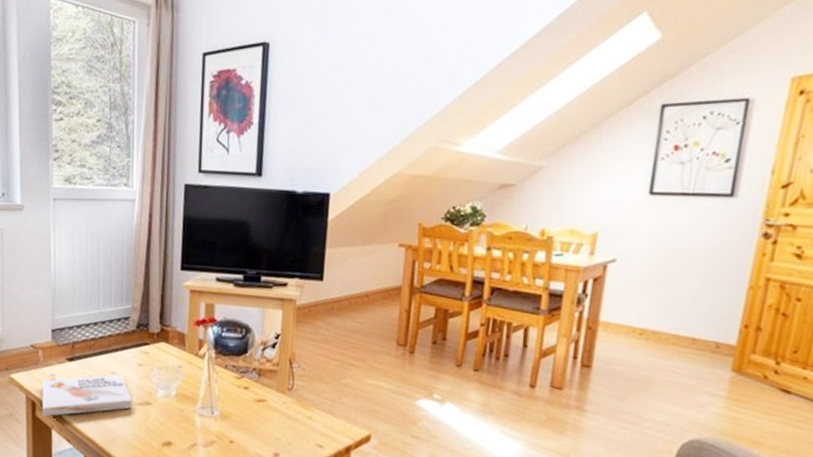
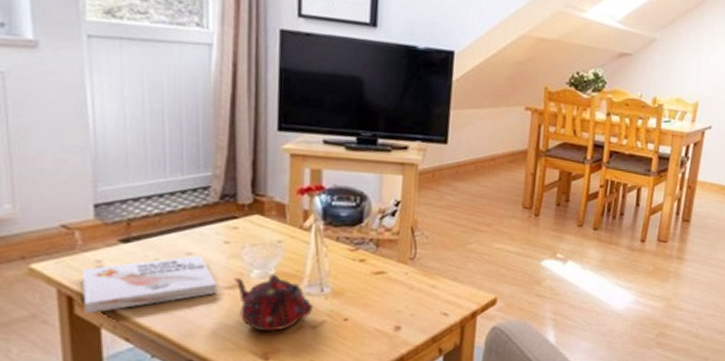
teapot: none [144,394,206,446] -> present [233,274,314,331]

